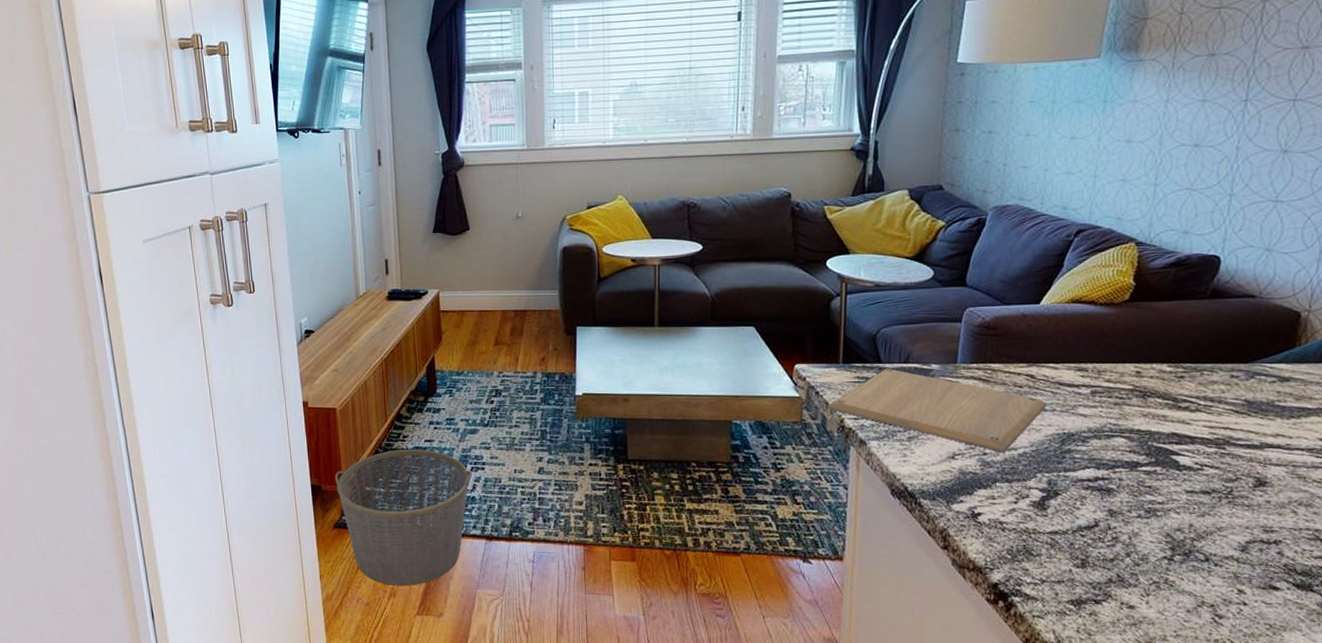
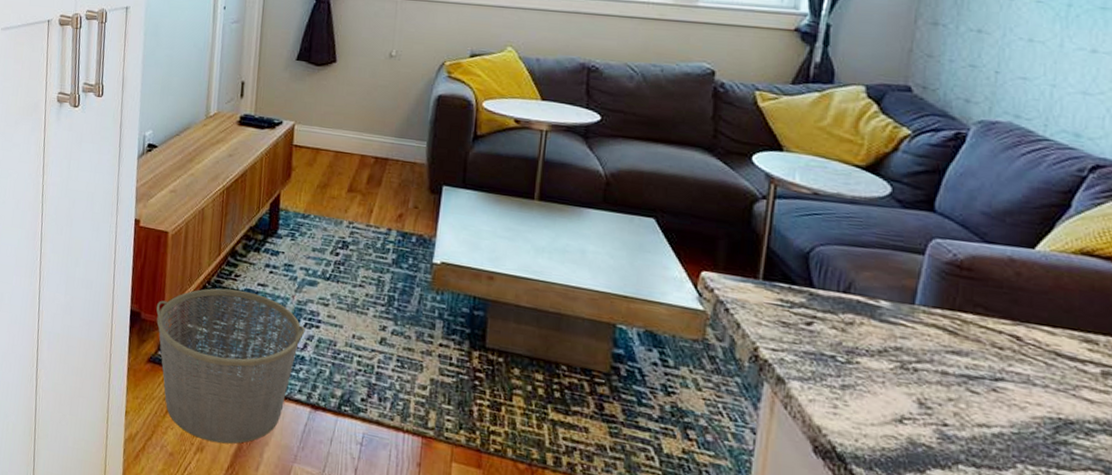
chopping board: present [826,368,1047,453] -> none [737,295,1038,428]

